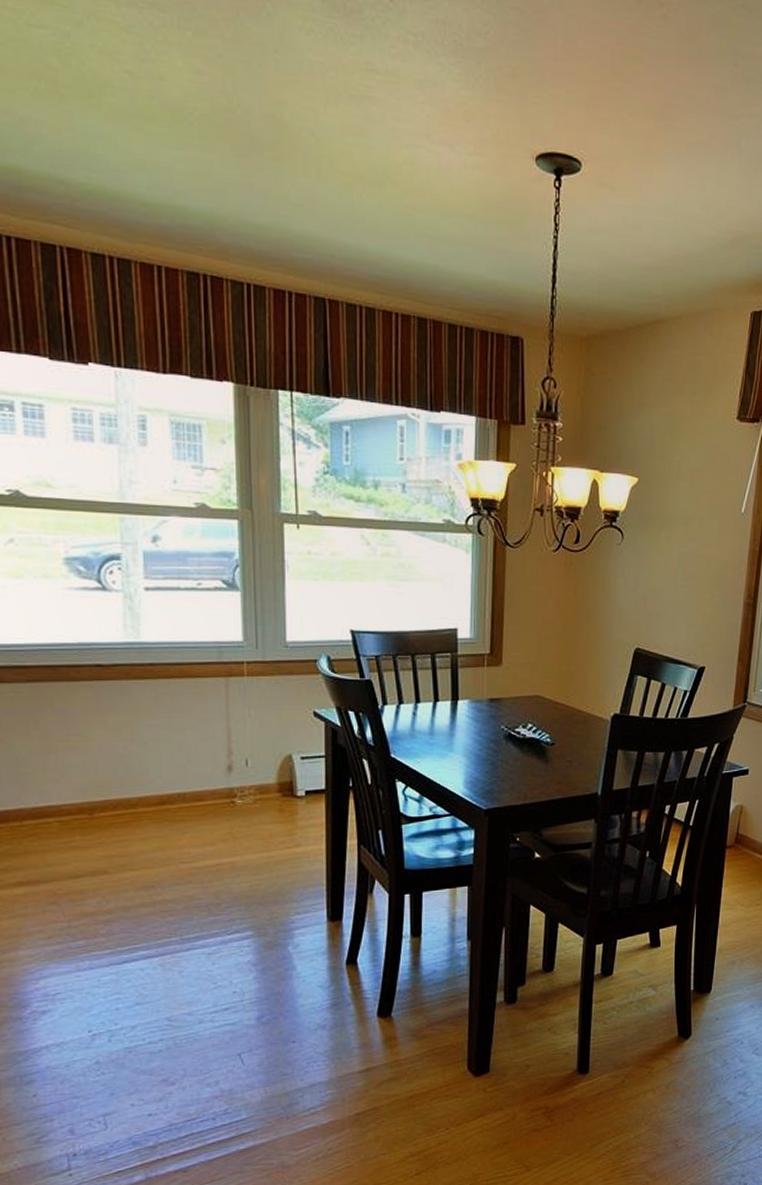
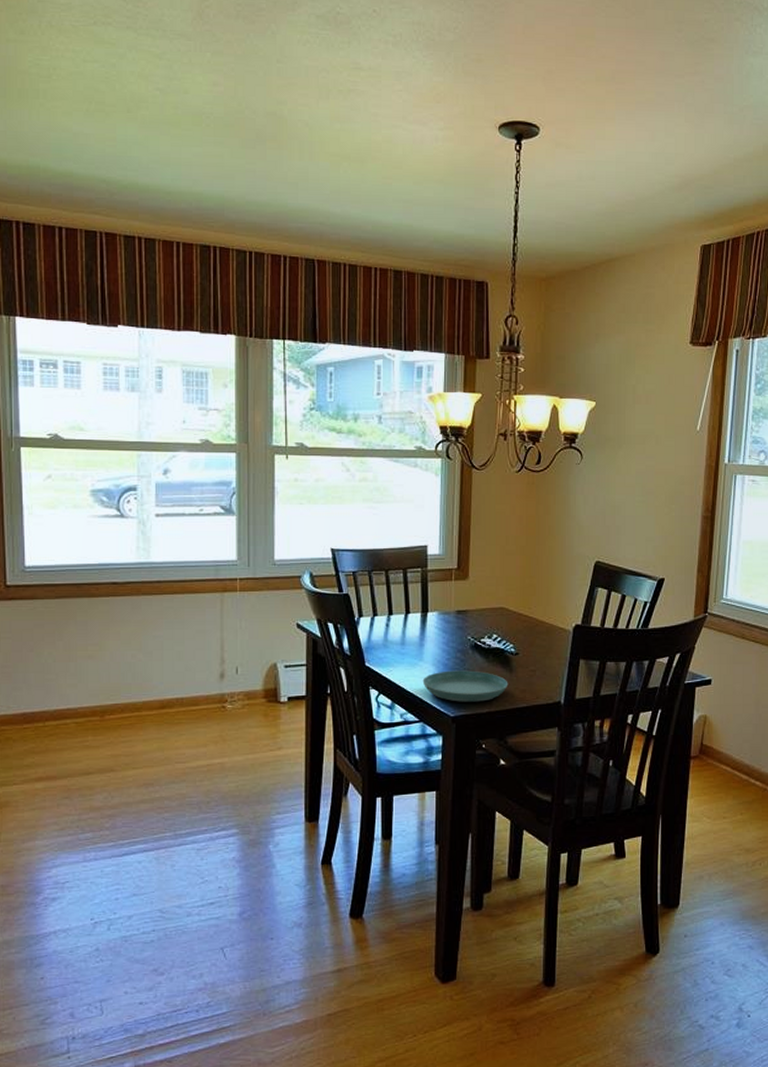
saucer: none [453,761,544,794] -> present [422,670,508,702]

